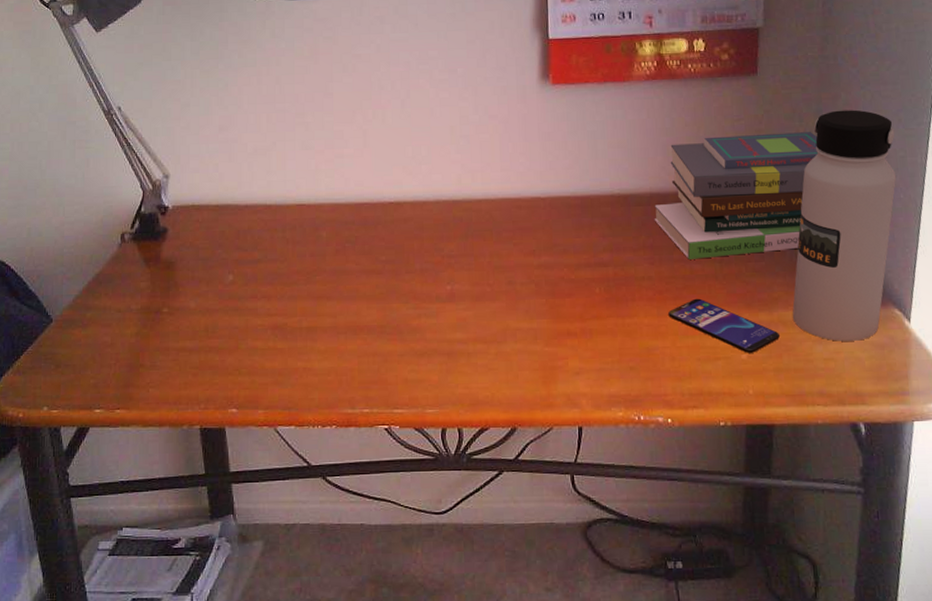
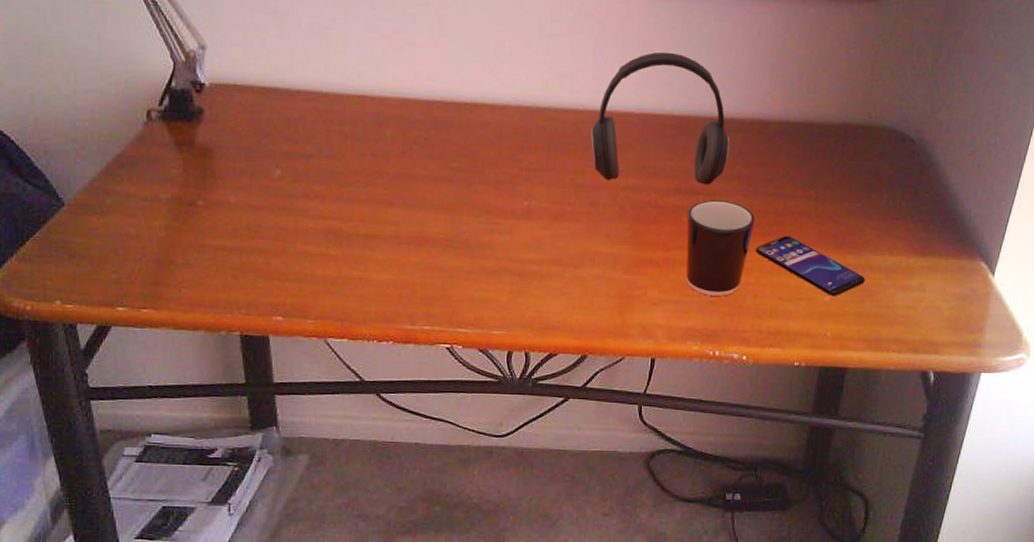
headphones: none [503,141,633,260] -> present [591,52,730,185]
mug: none [599,270,664,362] -> present [686,200,755,296]
books: present [654,132,818,260] -> none [752,63,933,195]
water bottle: present [792,110,897,341] -> none [880,48,1012,291]

